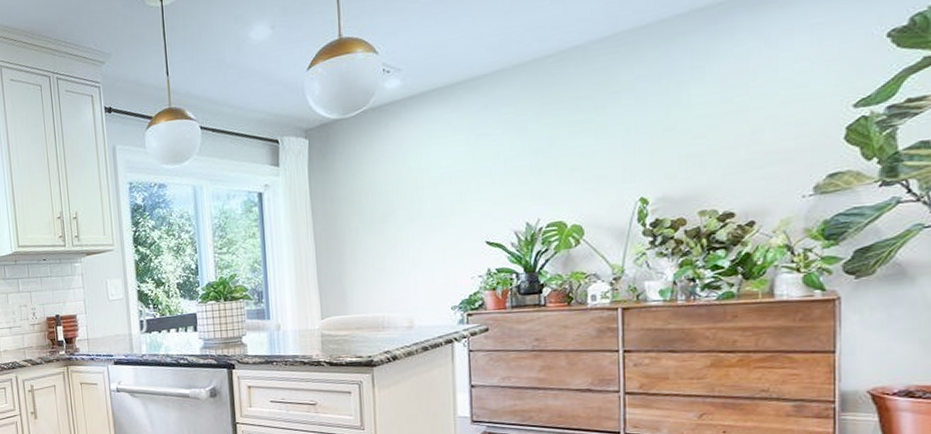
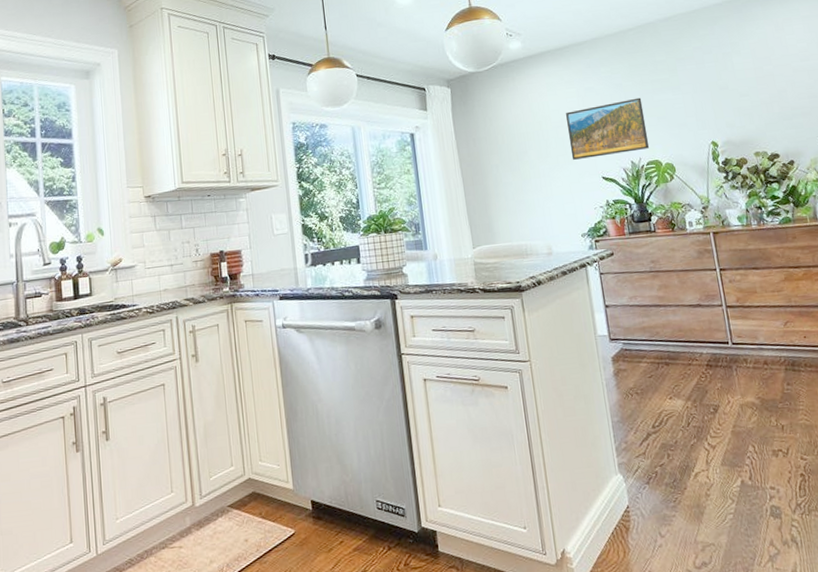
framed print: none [448,144,554,222] -> present [566,97,650,160]

